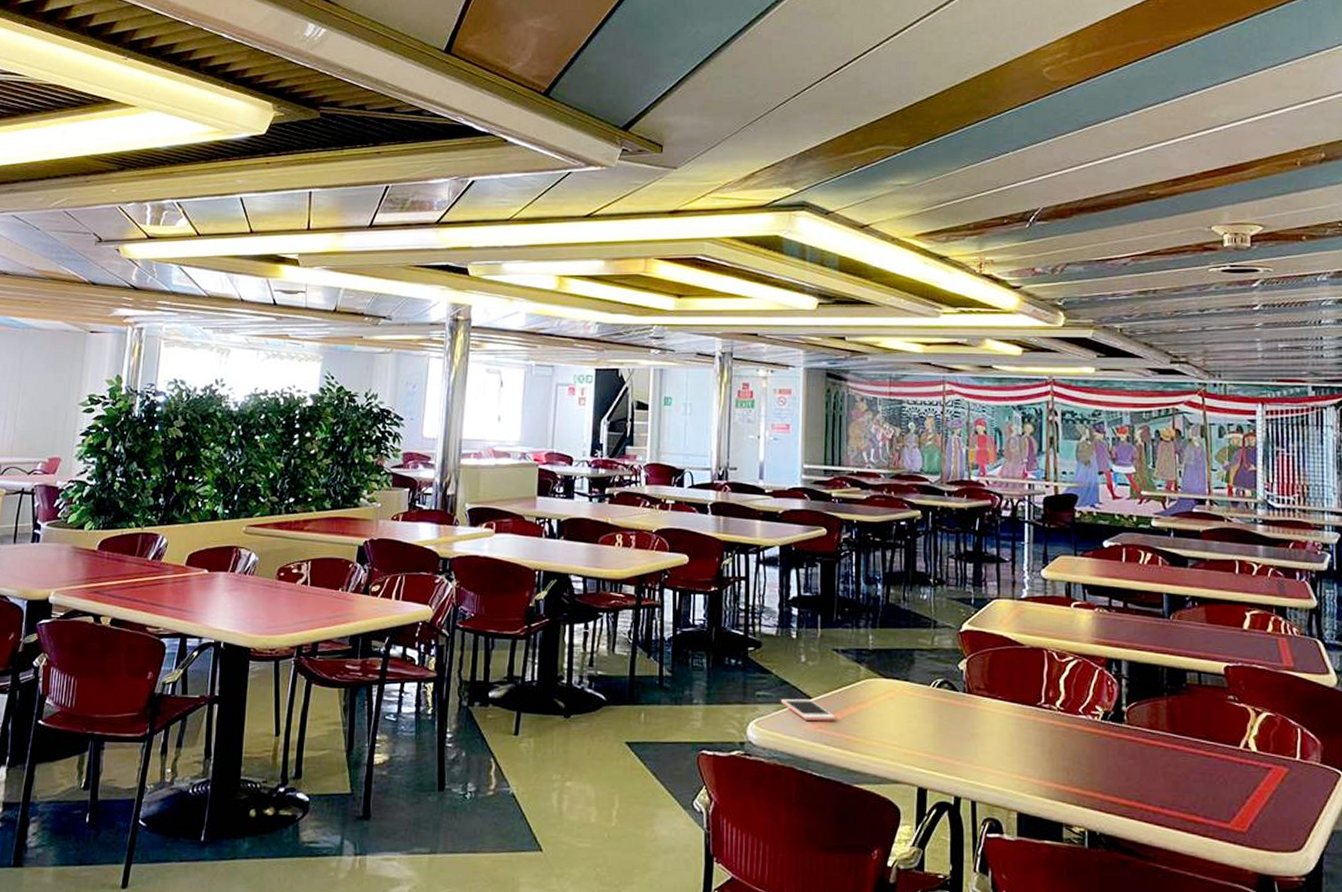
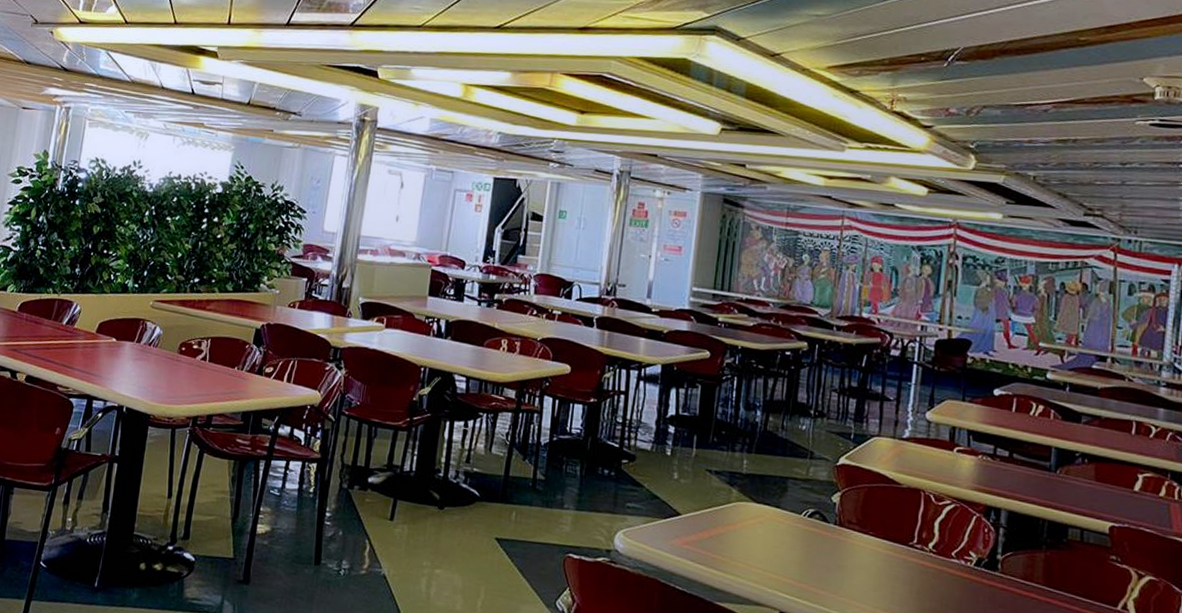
cell phone: present [781,698,836,721] -> none [650,513,704,539]

